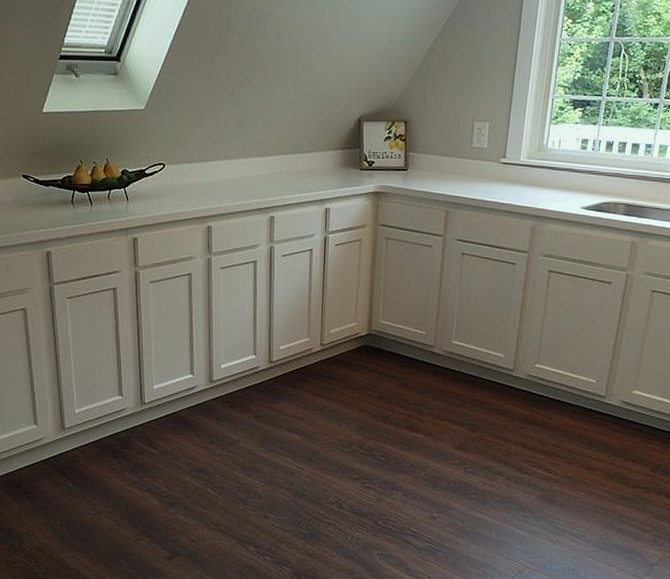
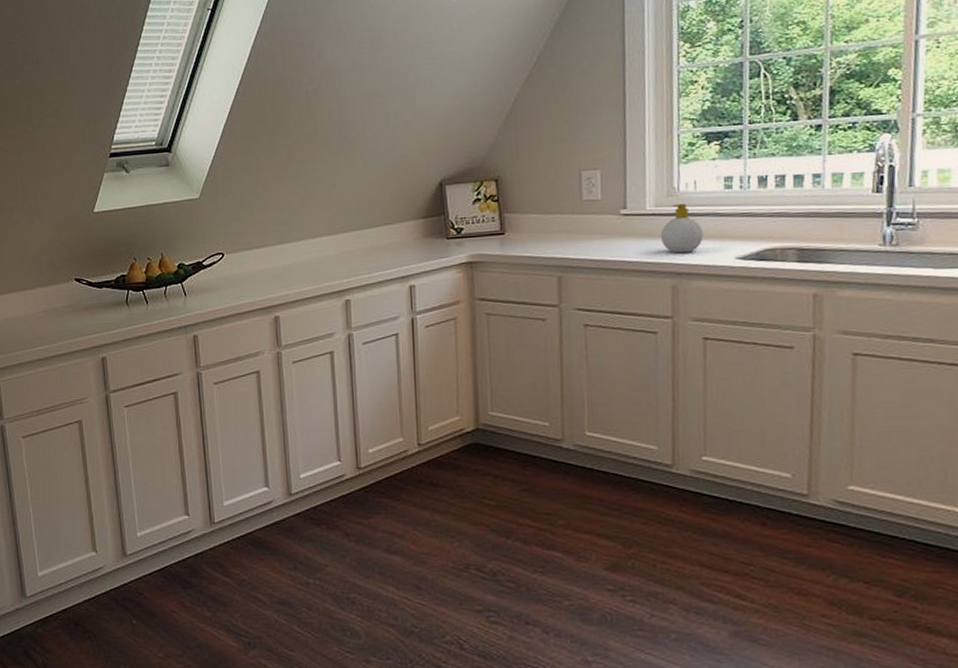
soap bottle: none [528,158,561,200] -> present [660,203,704,254]

